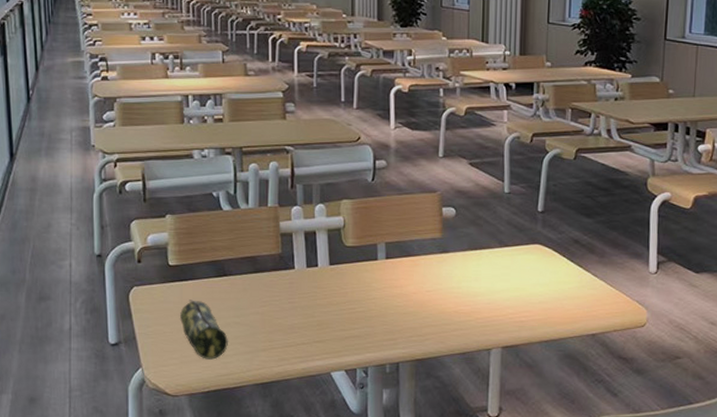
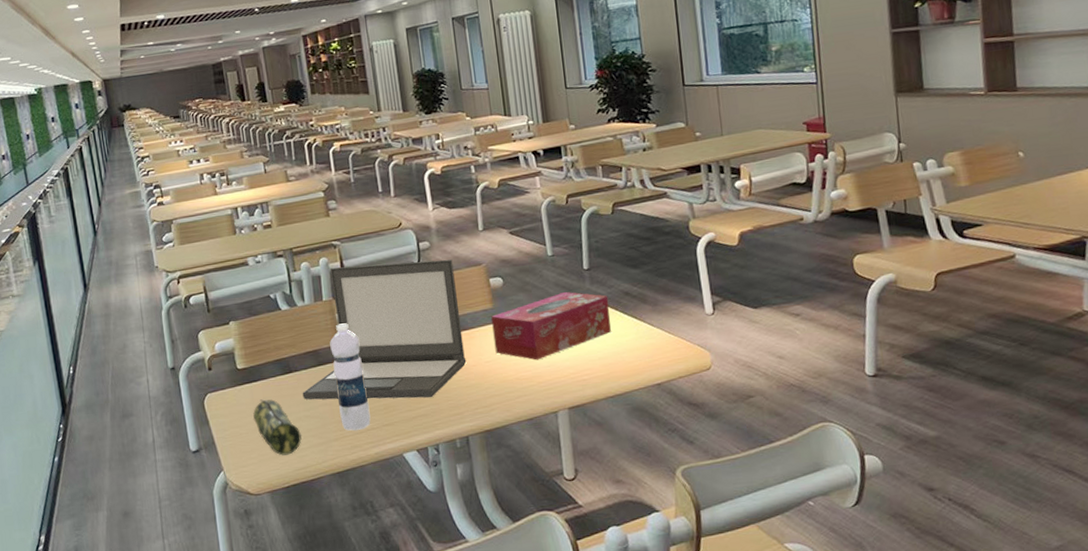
laptop: none [234,174,408,320] -> present [302,259,467,400]
water bottle: none [269,232,302,344] -> present [330,323,371,431]
tissue box: none [438,232,558,296] -> present [491,292,611,360]

